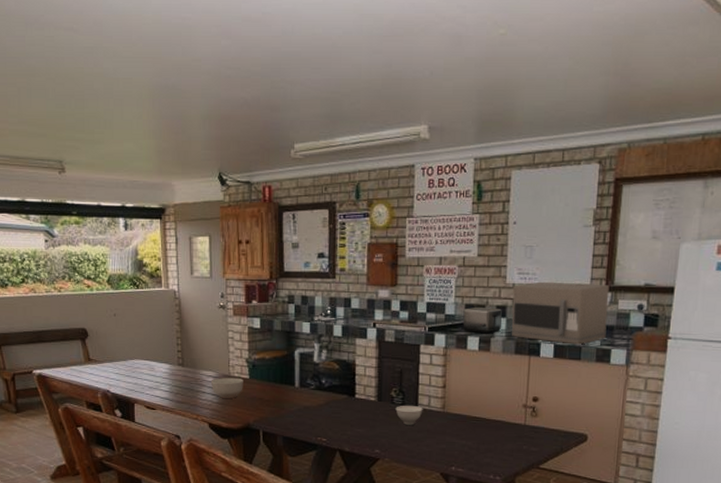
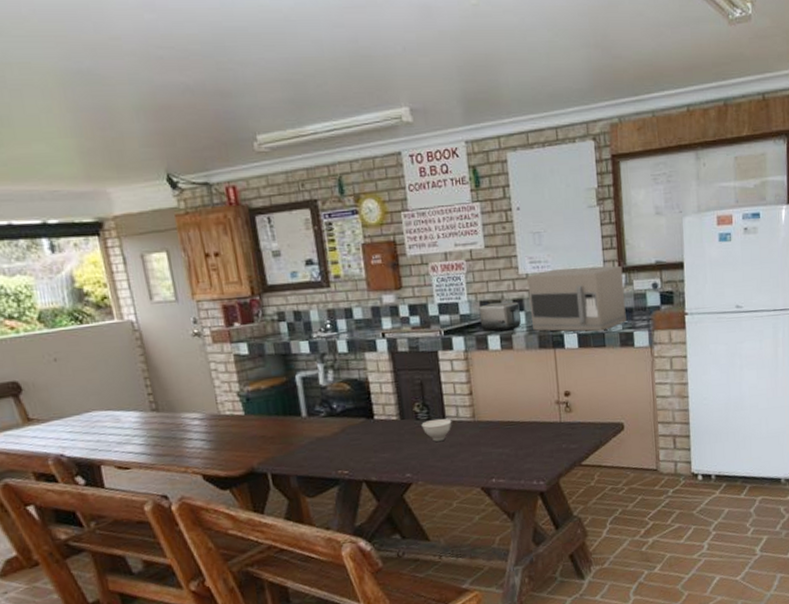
bowl: present [210,377,243,399] -> none [196,415,239,444]

